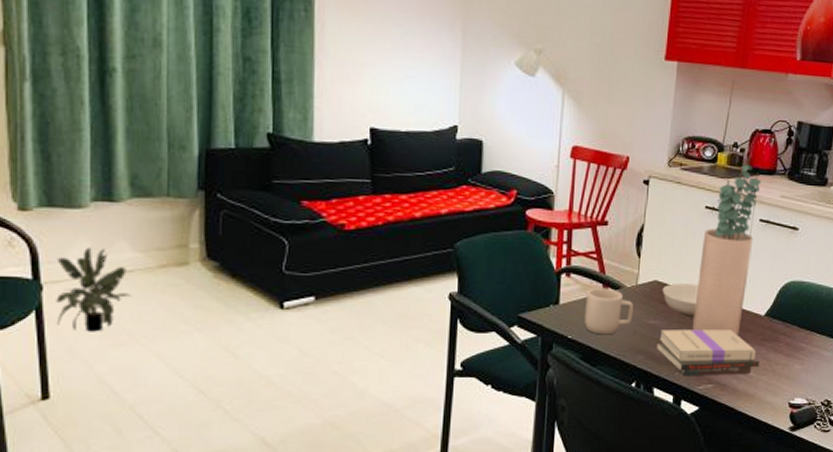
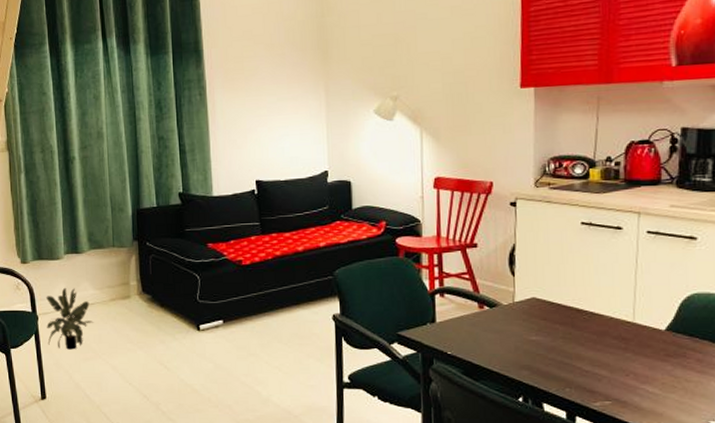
mug: present [584,288,634,335] -> none [462,306,513,351]
books: present [657,330,760,375] -> none [542,345,666,392]
bowl: present [662,283,699,319] -> none [541,299,583,334]
vase: present [692,155,762,335] -> none [579,168,644,351]

